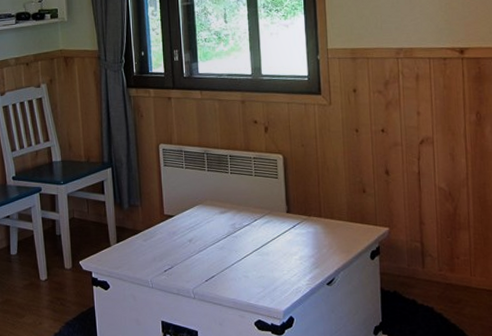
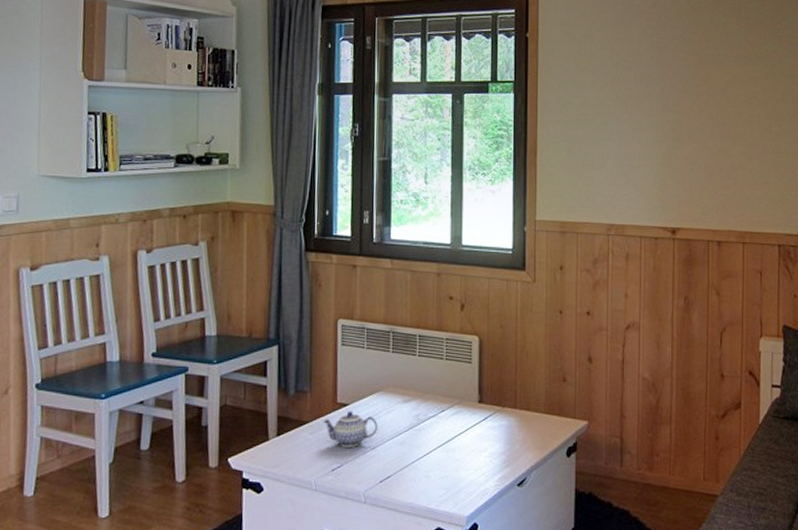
teapot: none [154,221,200,252] -> present [323,411,378,447]

